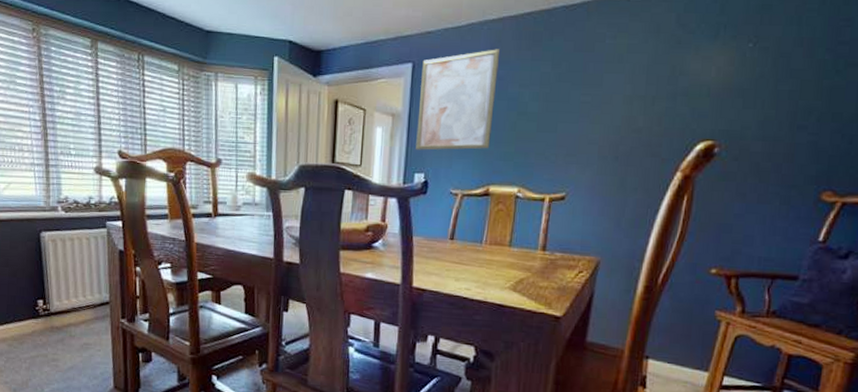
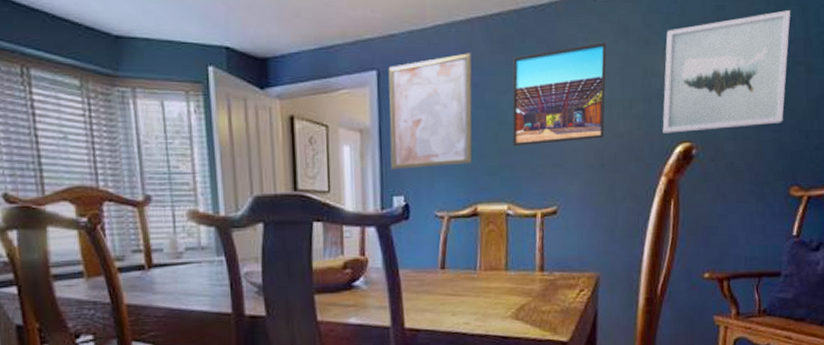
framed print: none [530,41,635,136] -> present [512,42,607,147]
wall art: none [684,10,851,131] -> present [662,10,791,133]

